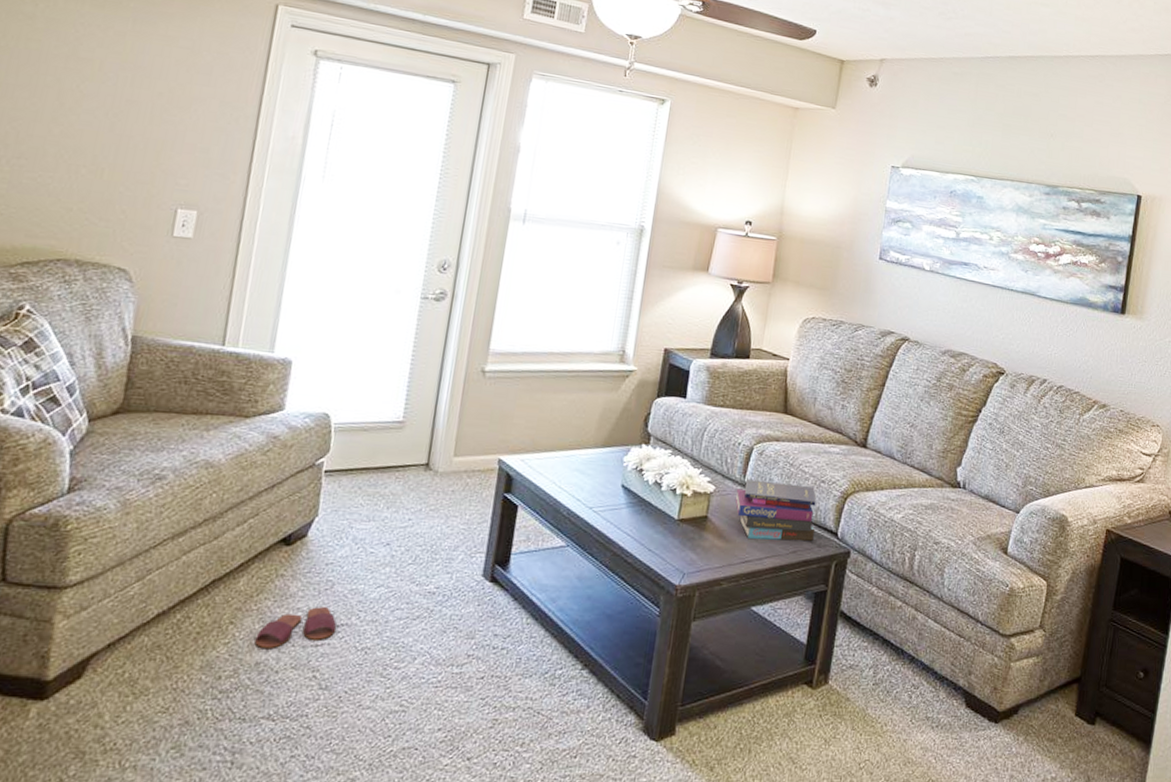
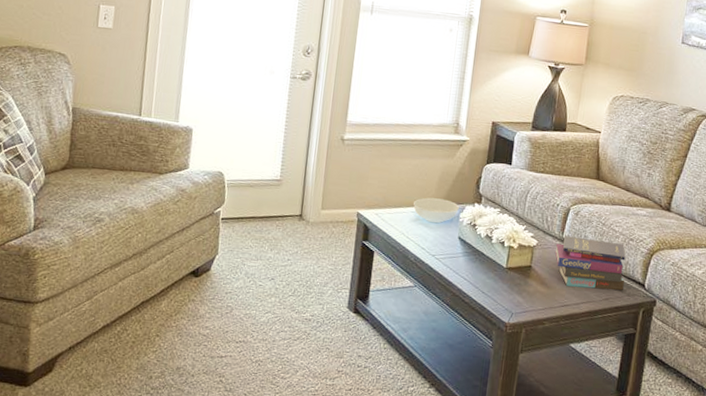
slippers: present [254,607,337,650] -> none [175,326,236,358]
bowl: none [568,438,623,470] -> present [413,197,459,224]

